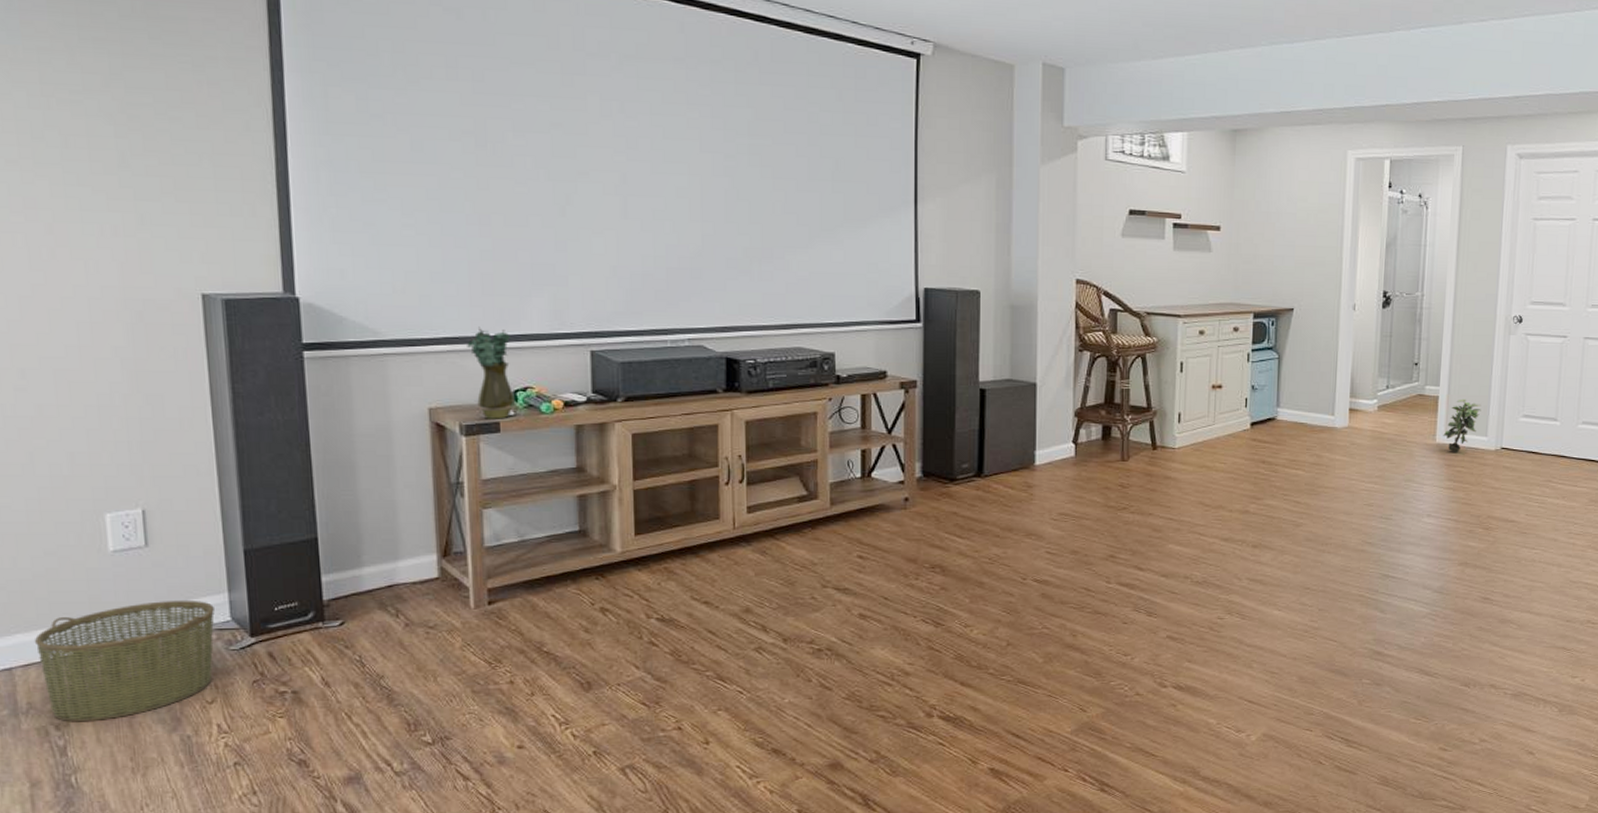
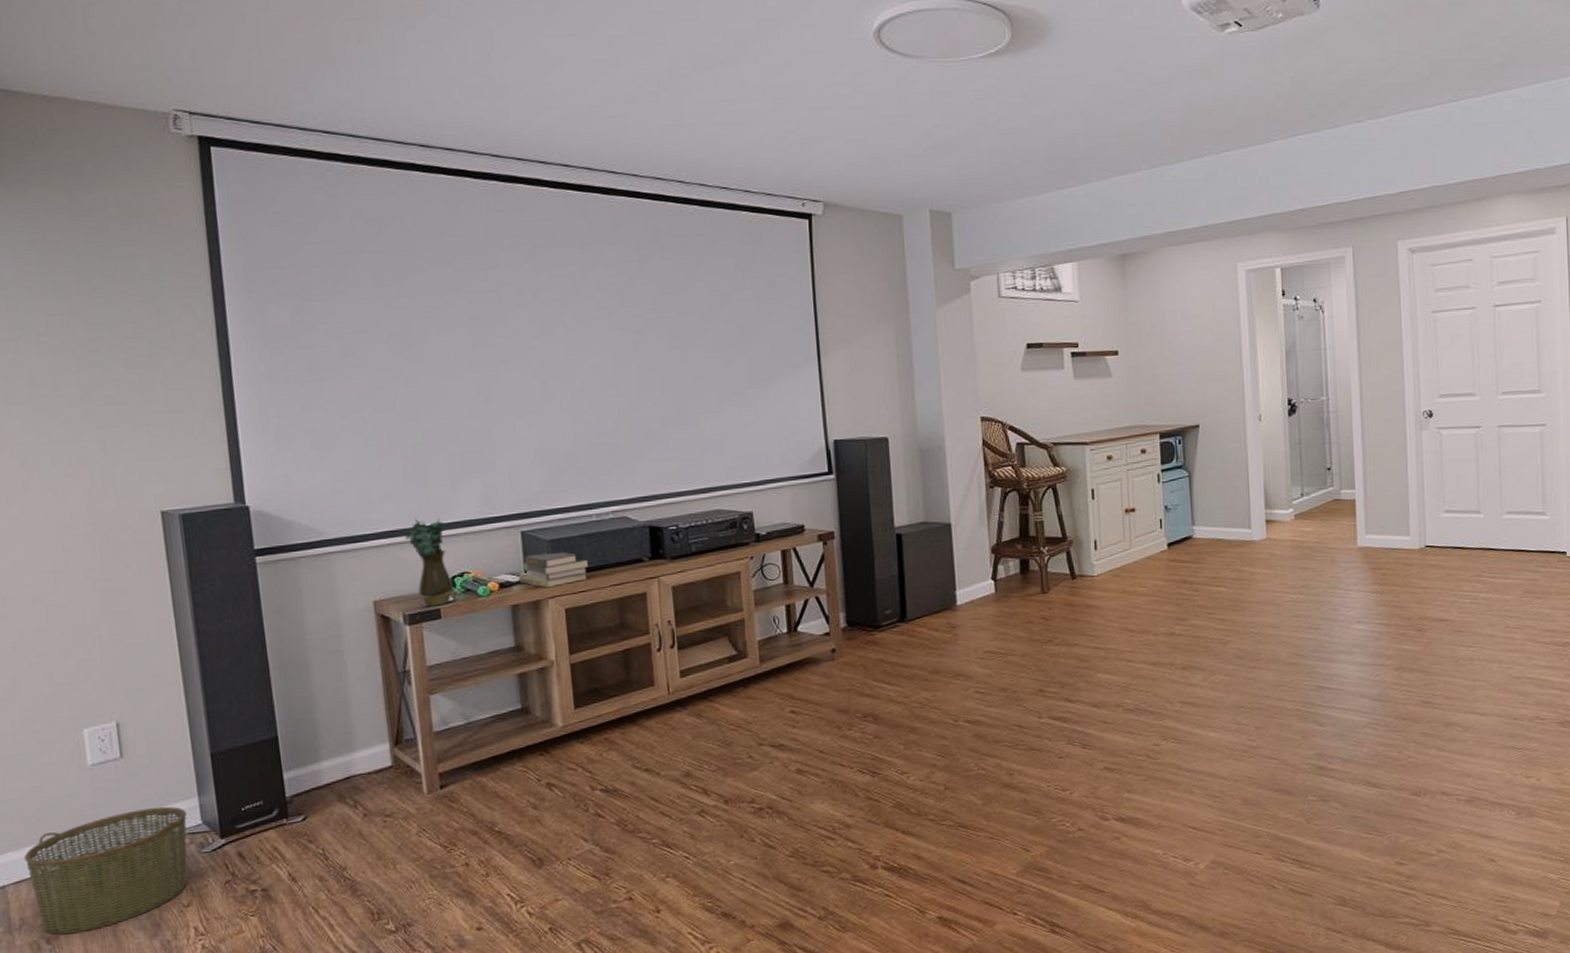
books: none [585,373,660,411] -> present [518,550,589,588]
potted plant: present [1443,399,1482,452] -> none [1364,499,1401,555]

